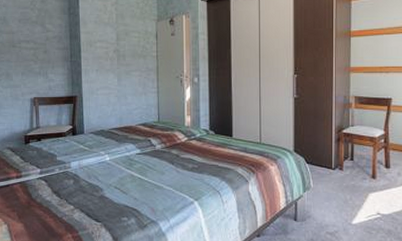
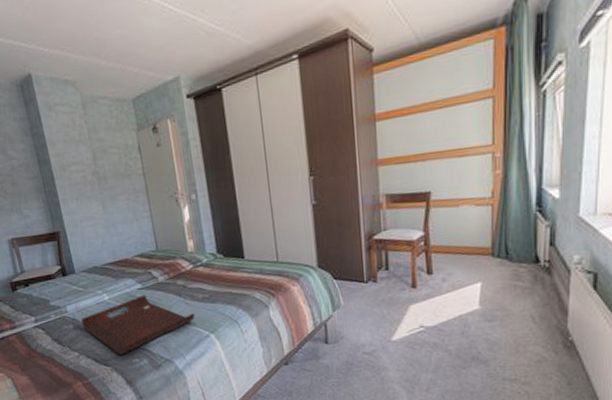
serving tray: none [82,159,184,213] -> present [81,294,196,355]

